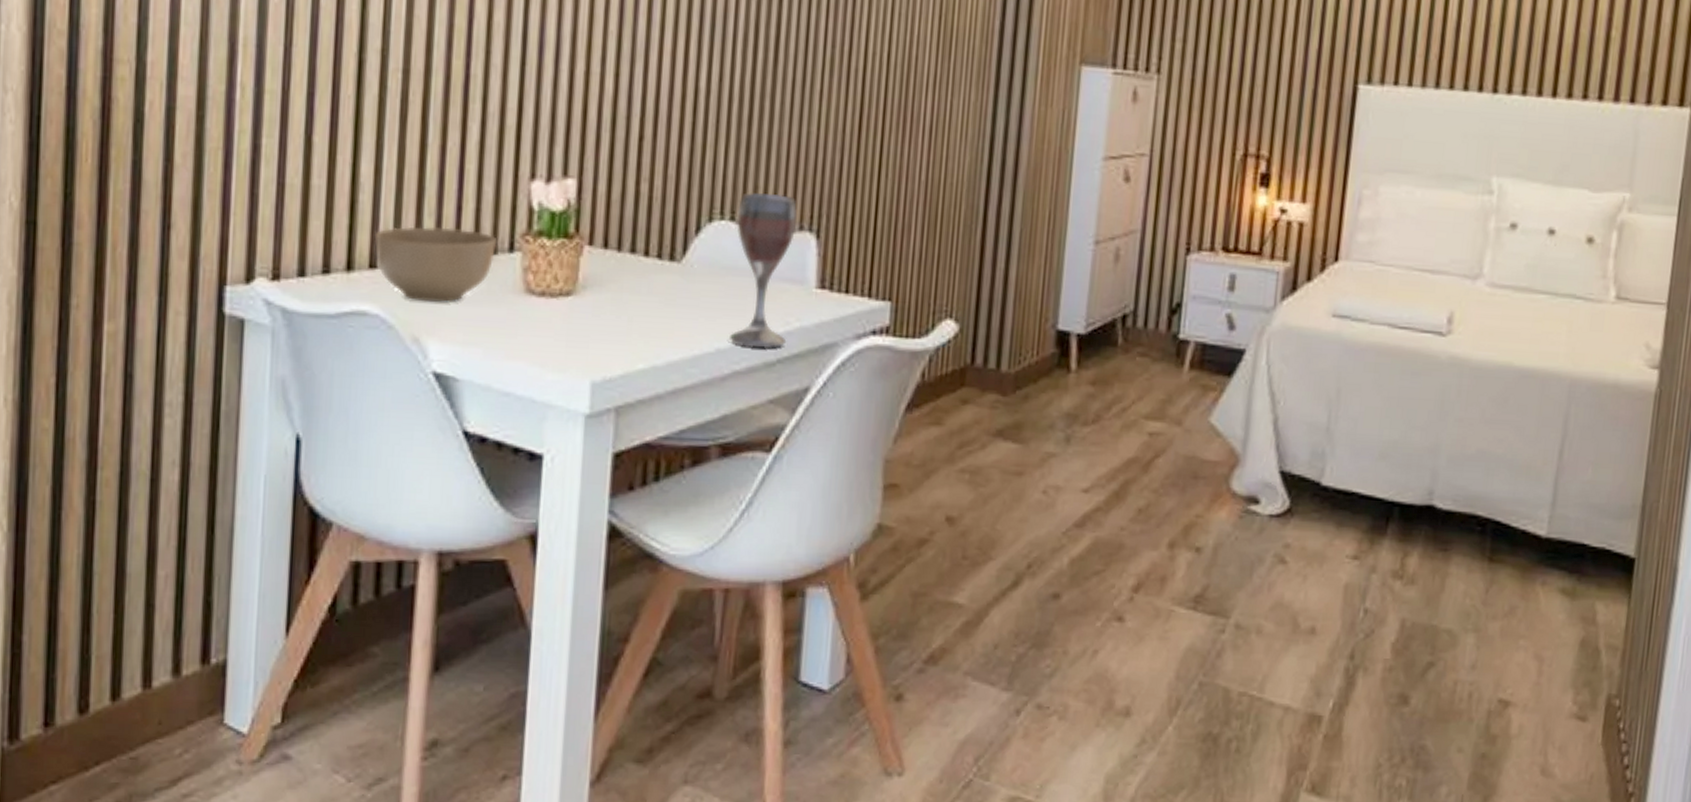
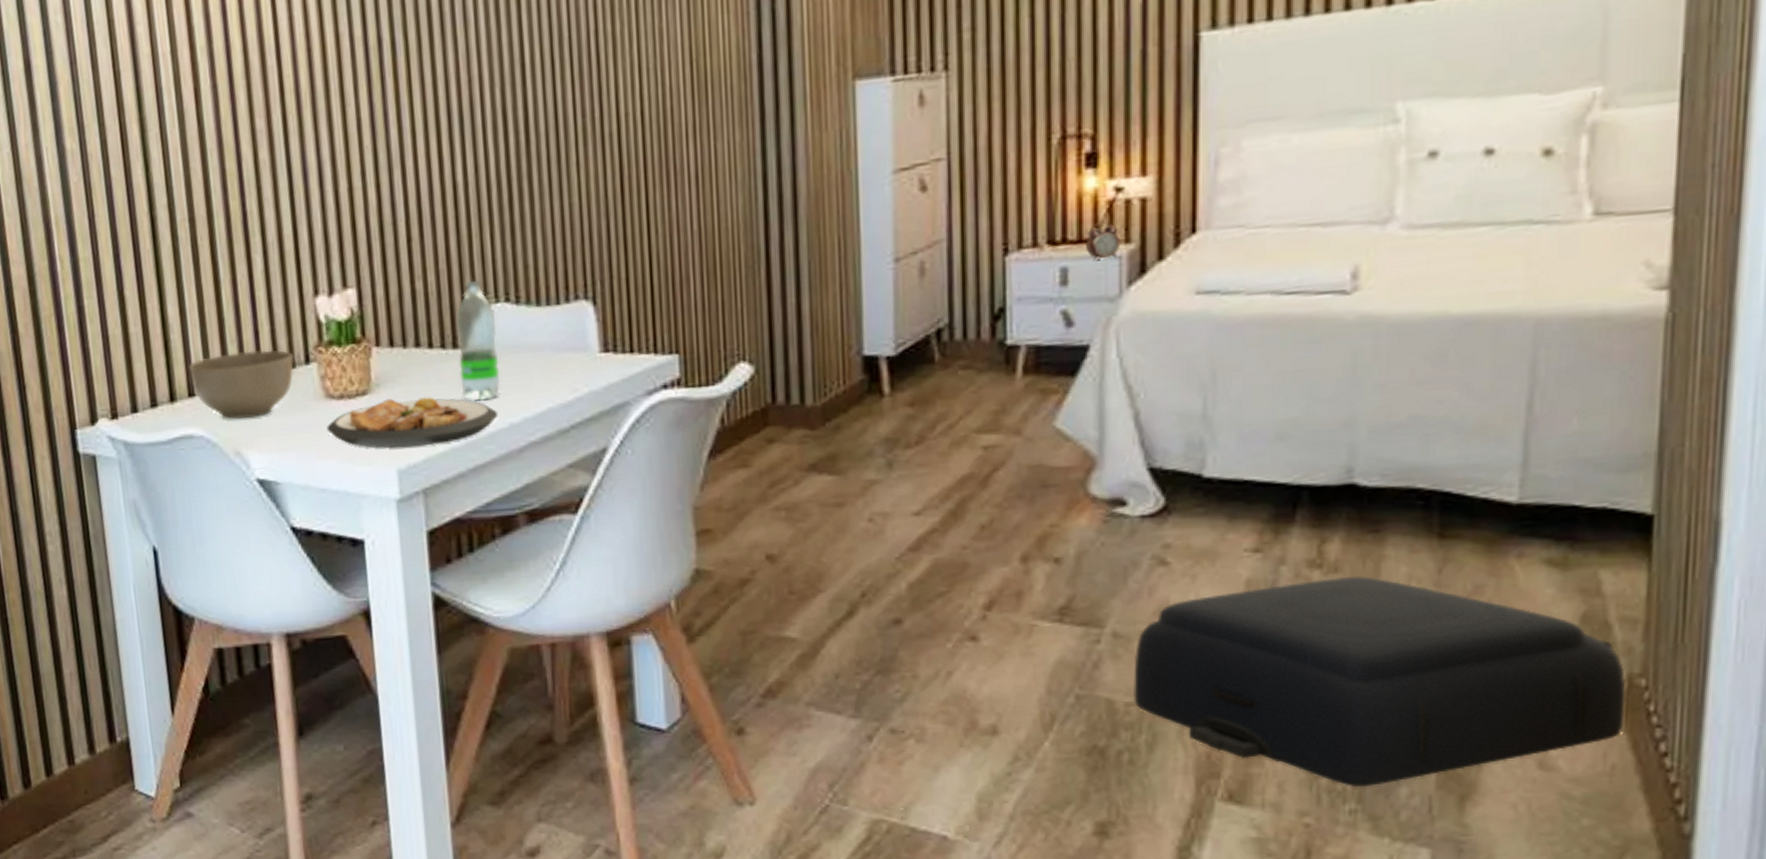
plate: none [521,304,706,361] -> present [327,397,499,448]
bottle: none [672,193,719,321] -> present [456,281,500,401]
cup: present [728,192,797,348] -> none [511,268,578,418]
suitcase: none [1246,588,1607,784] -> present [1133,575,1627,786]
alarm clock: none [1251,238,1280,273] -> present [1085,222,1121,261]

